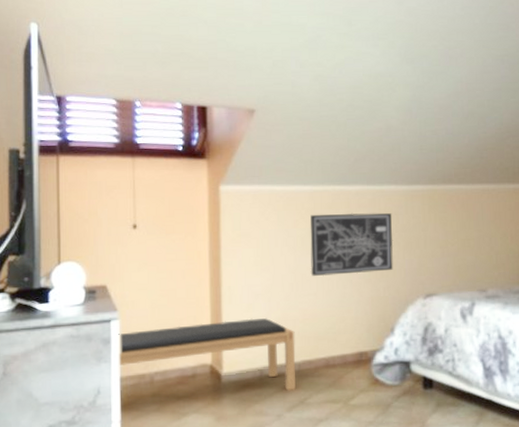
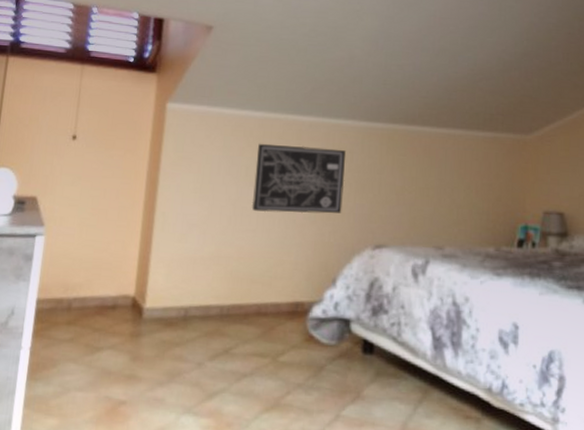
bench: present [118,317,296,391] -> none [37,249,228,337]

